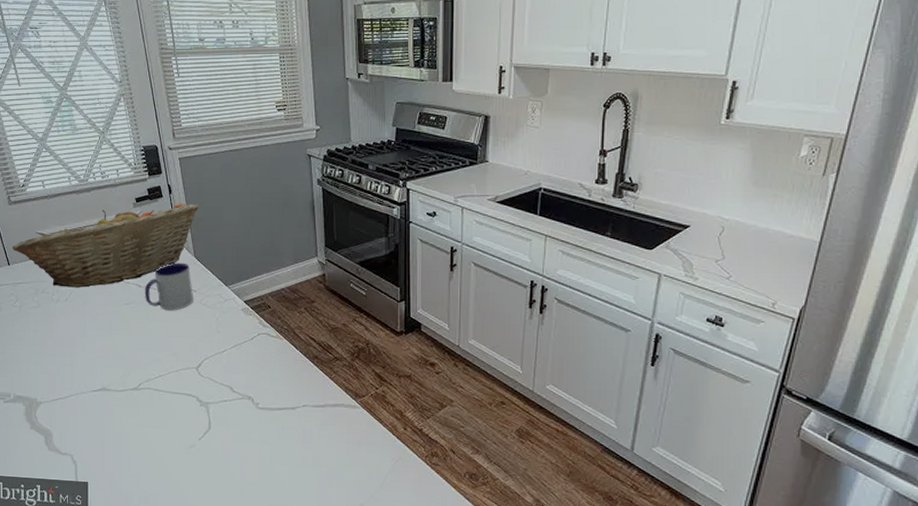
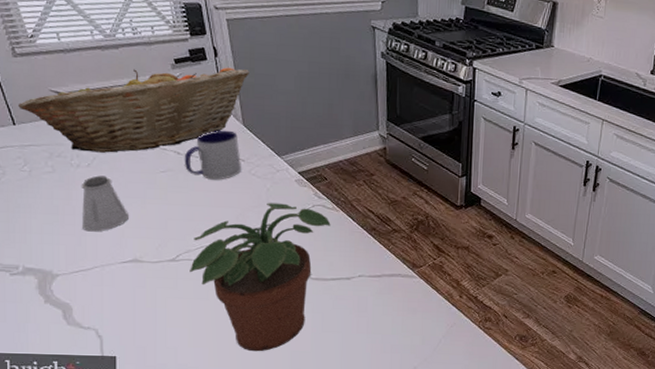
saltshaker: none [60,309,98,362] -> present [81,175,129,232]
potted plant: none [150,332,275,482] -> present [190,203,331,352]

